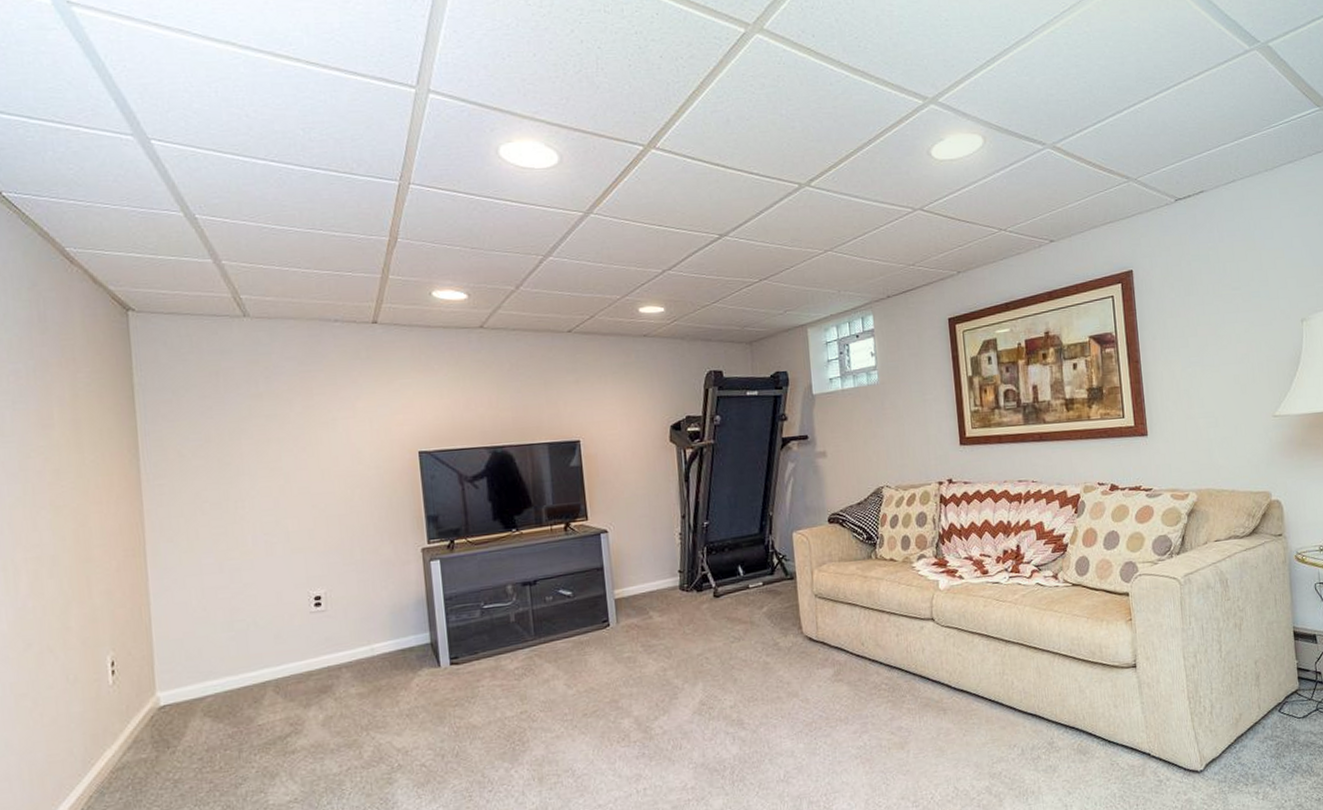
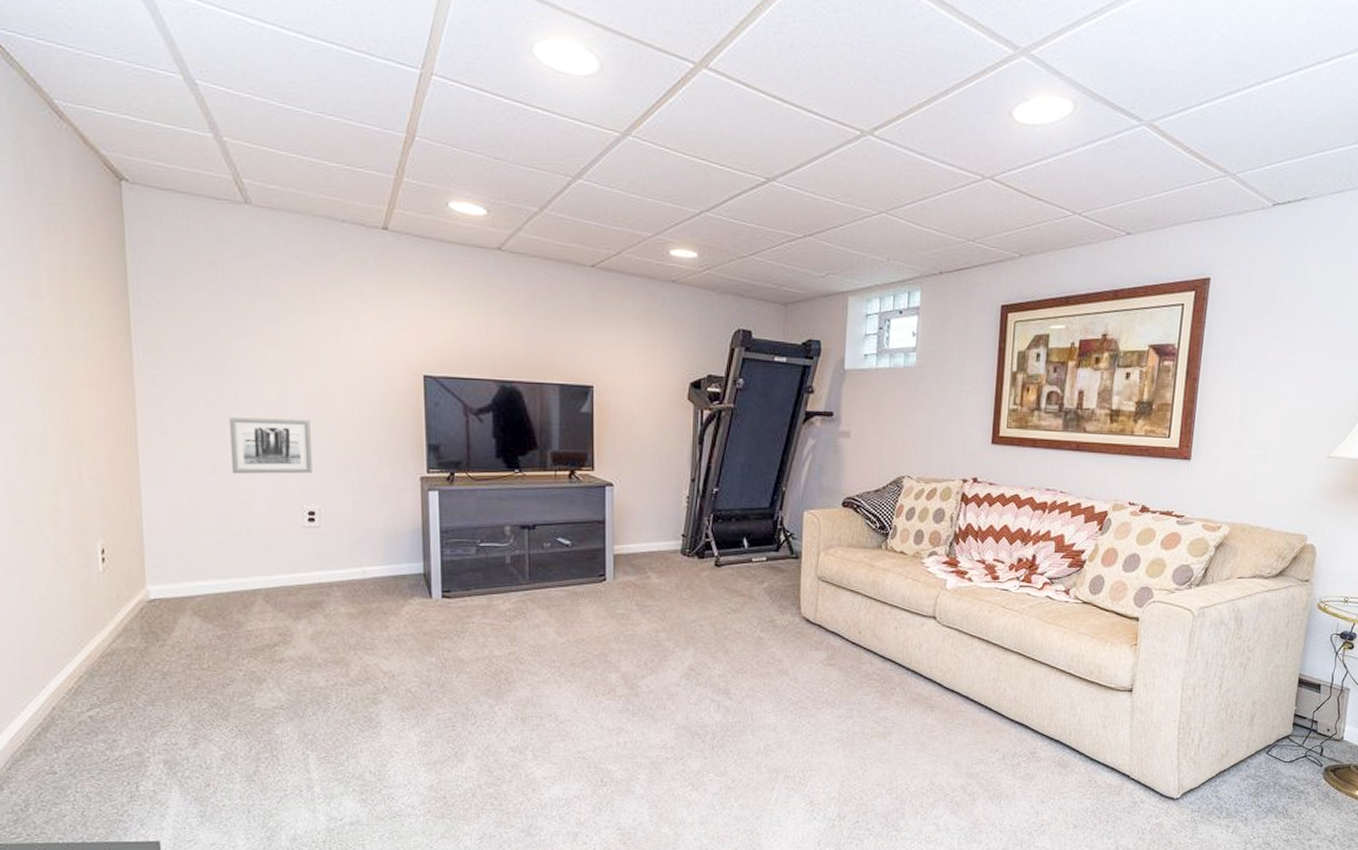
wall art: none [234,508,317,570] -> present [229,417,312,475]

